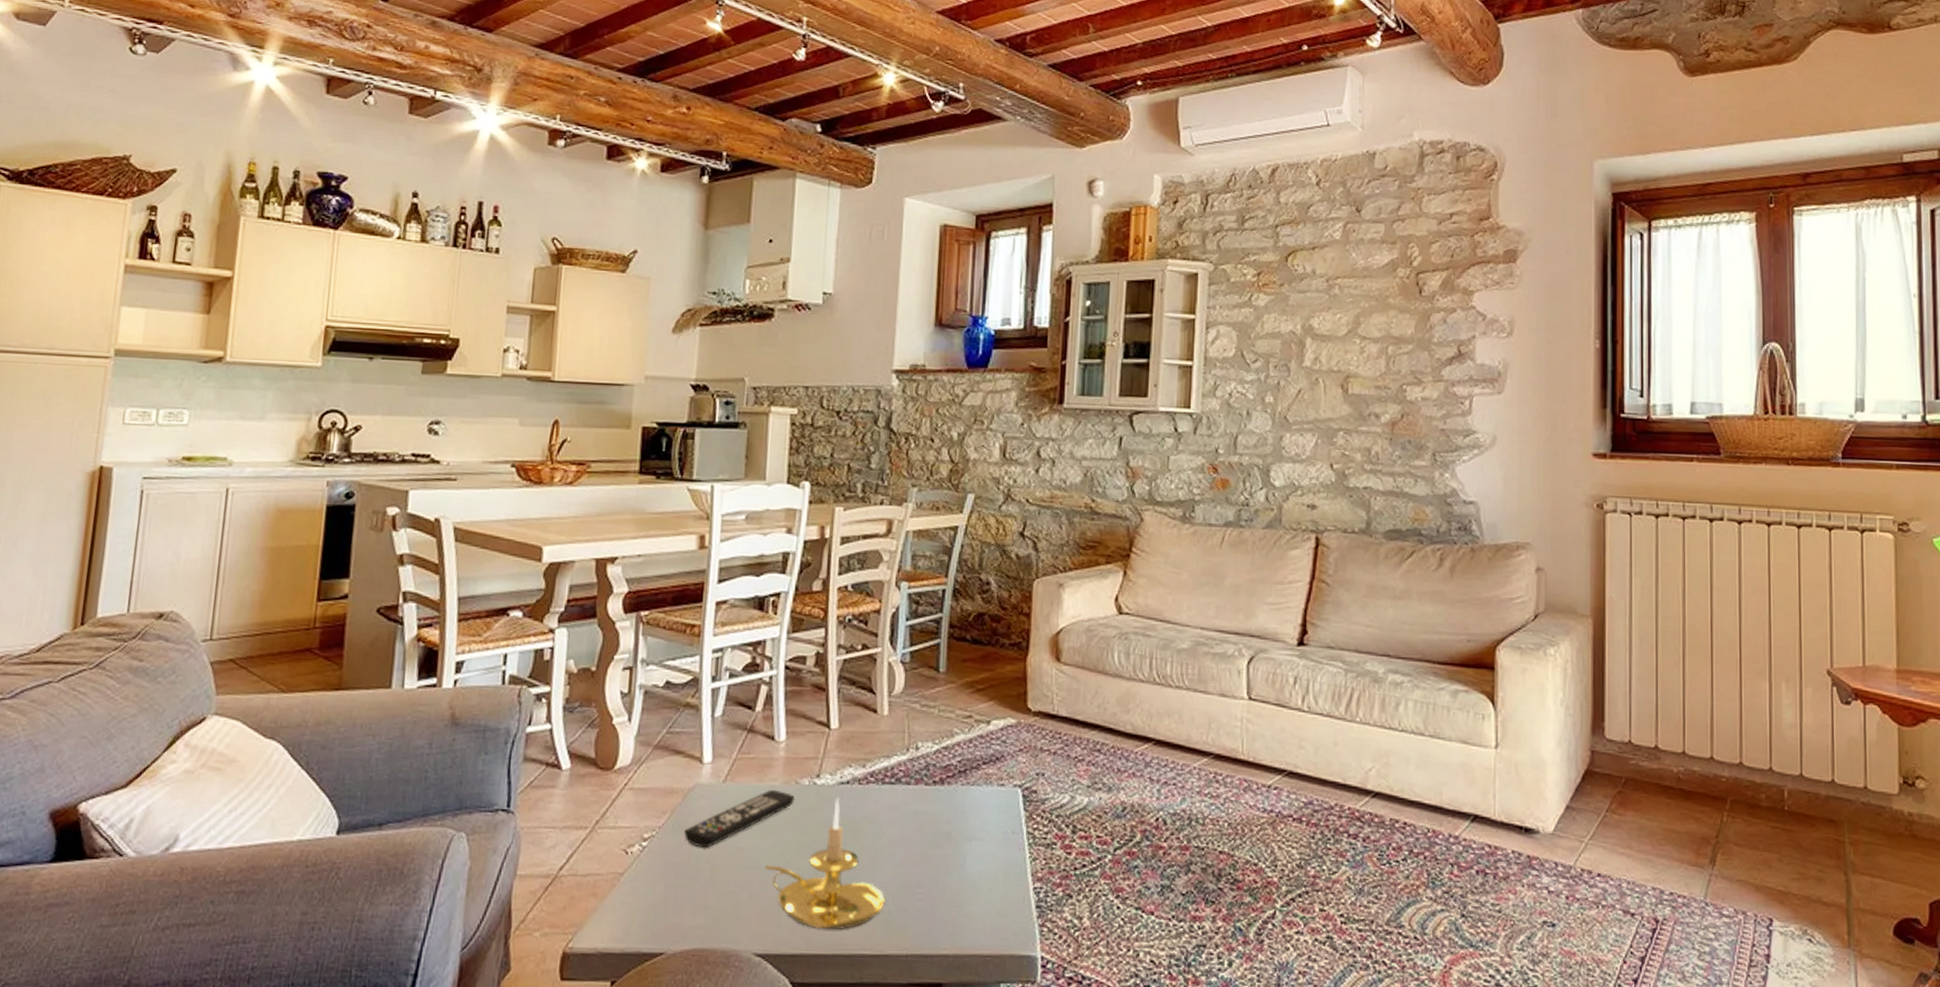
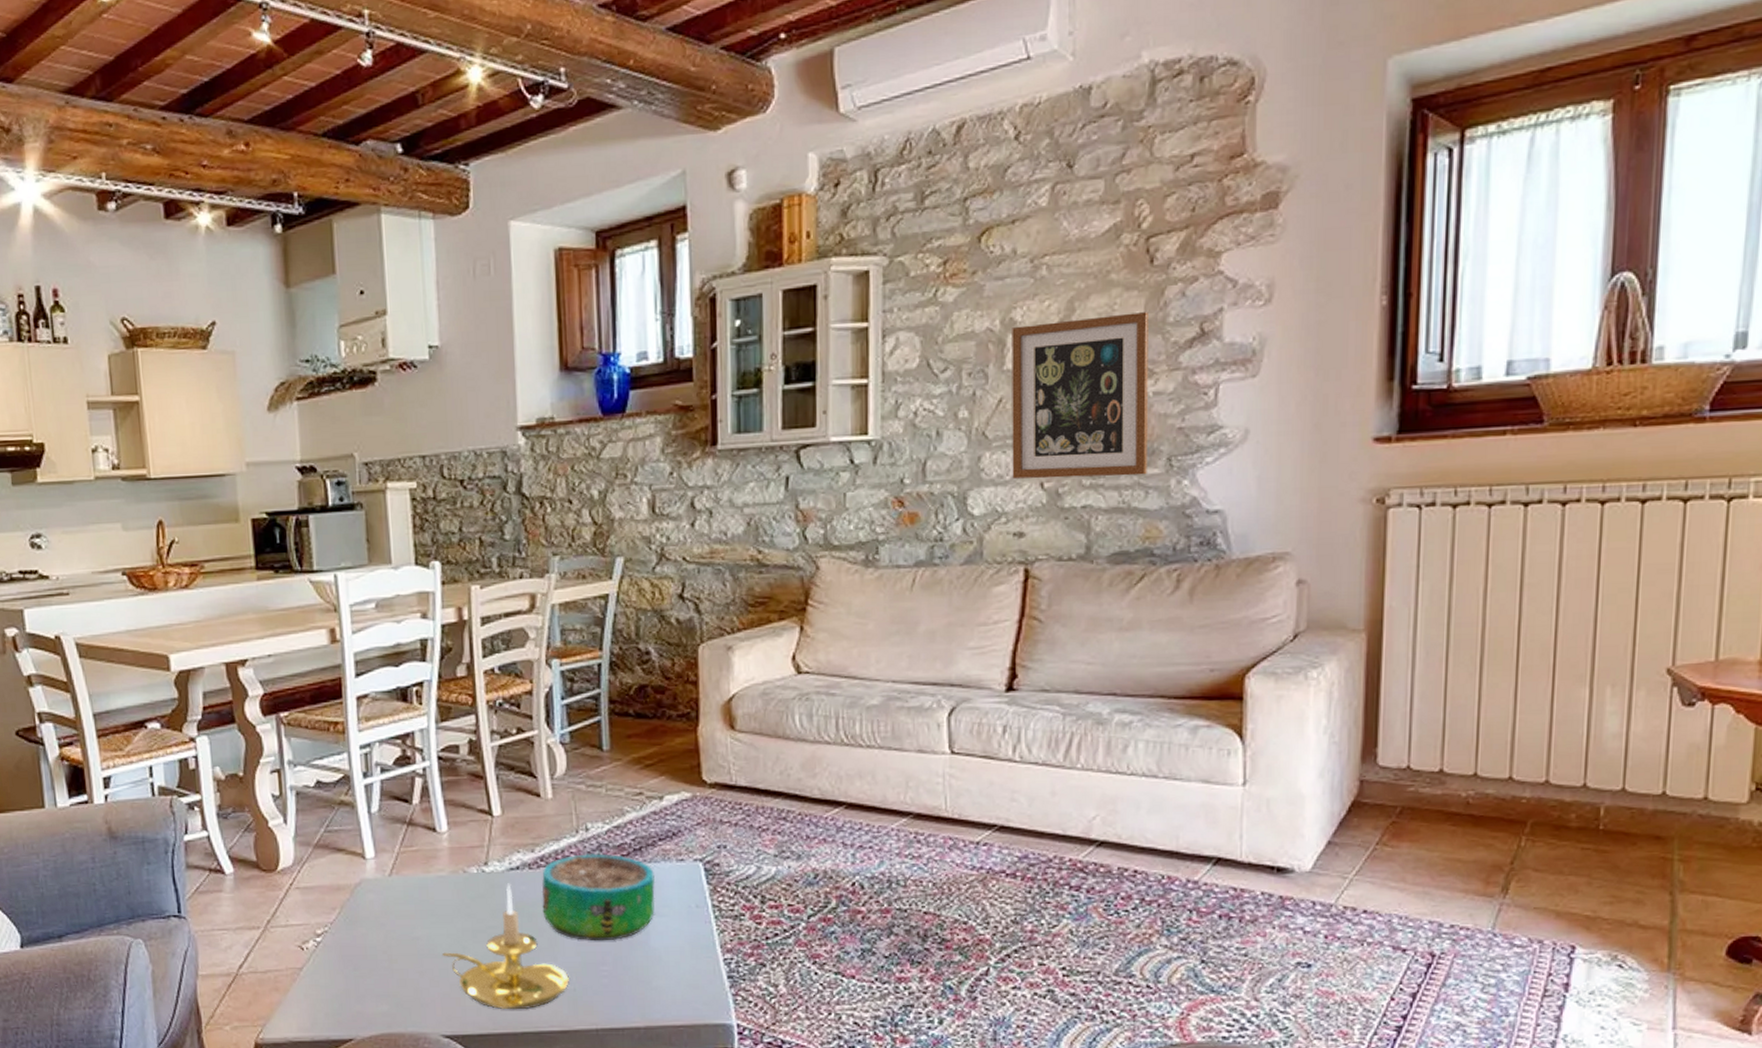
remote control: present [684,789,796,848] -> none [356,879,465,940]
decorative bowl: none [867,772,976,863] -> present [541,853,655,941]
wall art: none [1308,331,1418,466] -> present [1012,312,1148,479]

